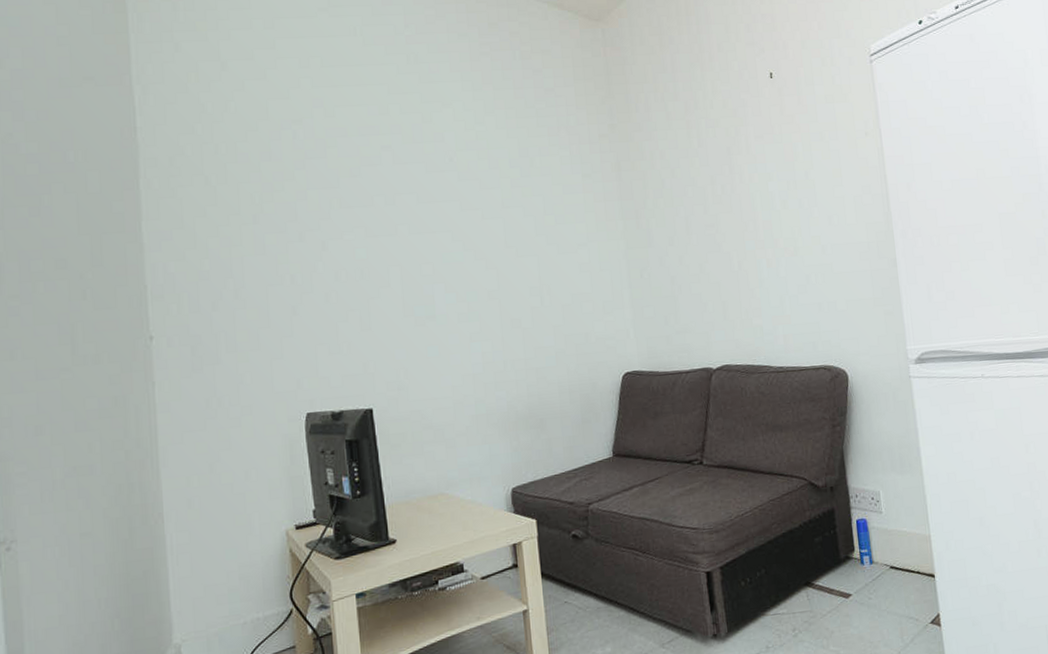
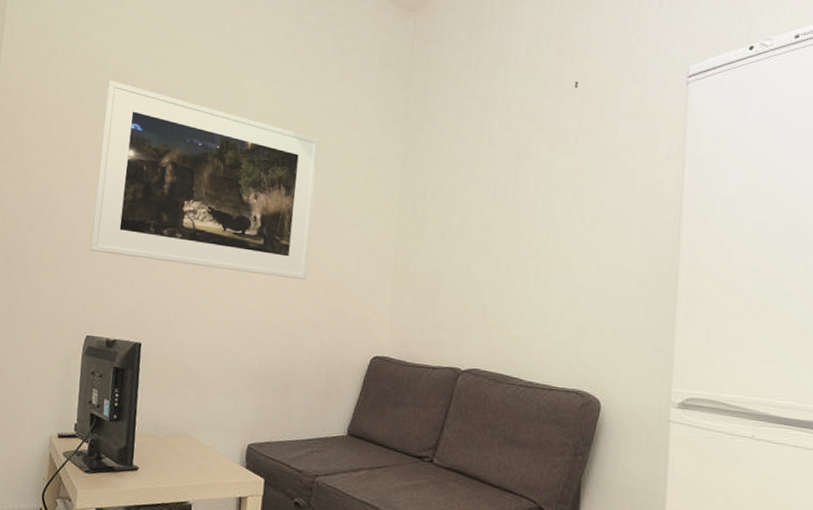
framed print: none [275,131,541,321] -> present [89,80,320,280]

